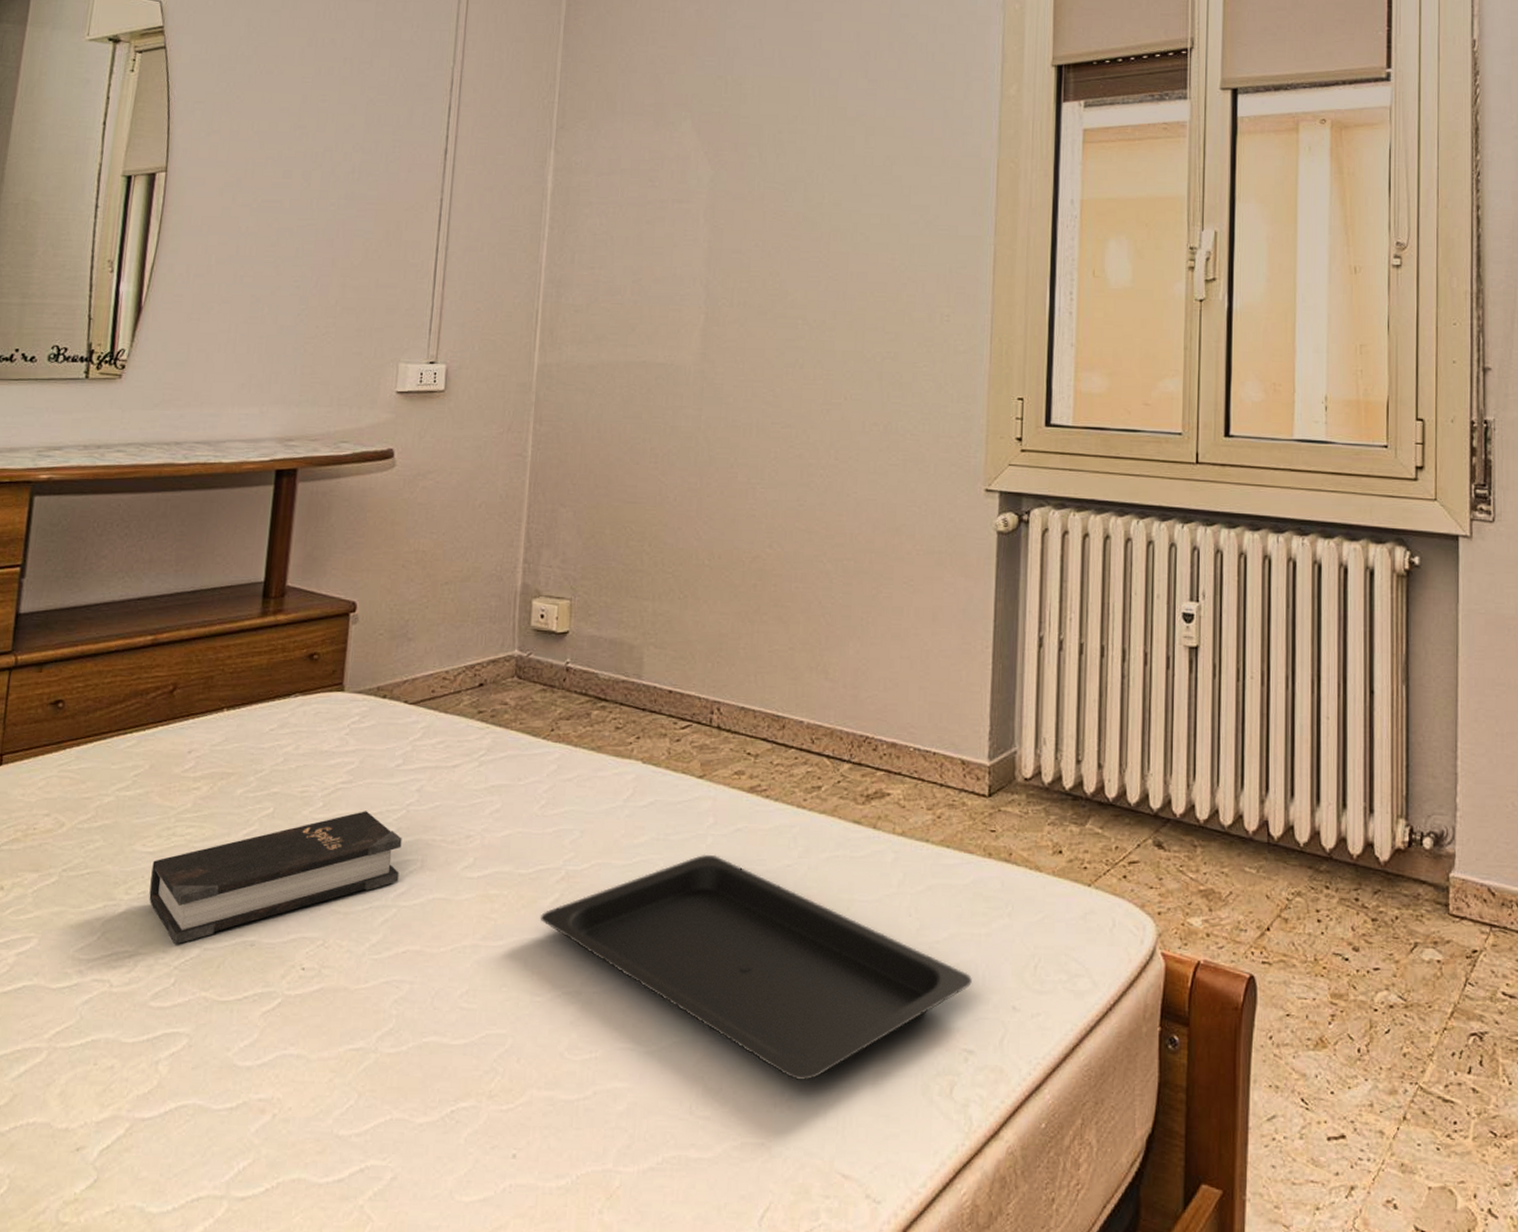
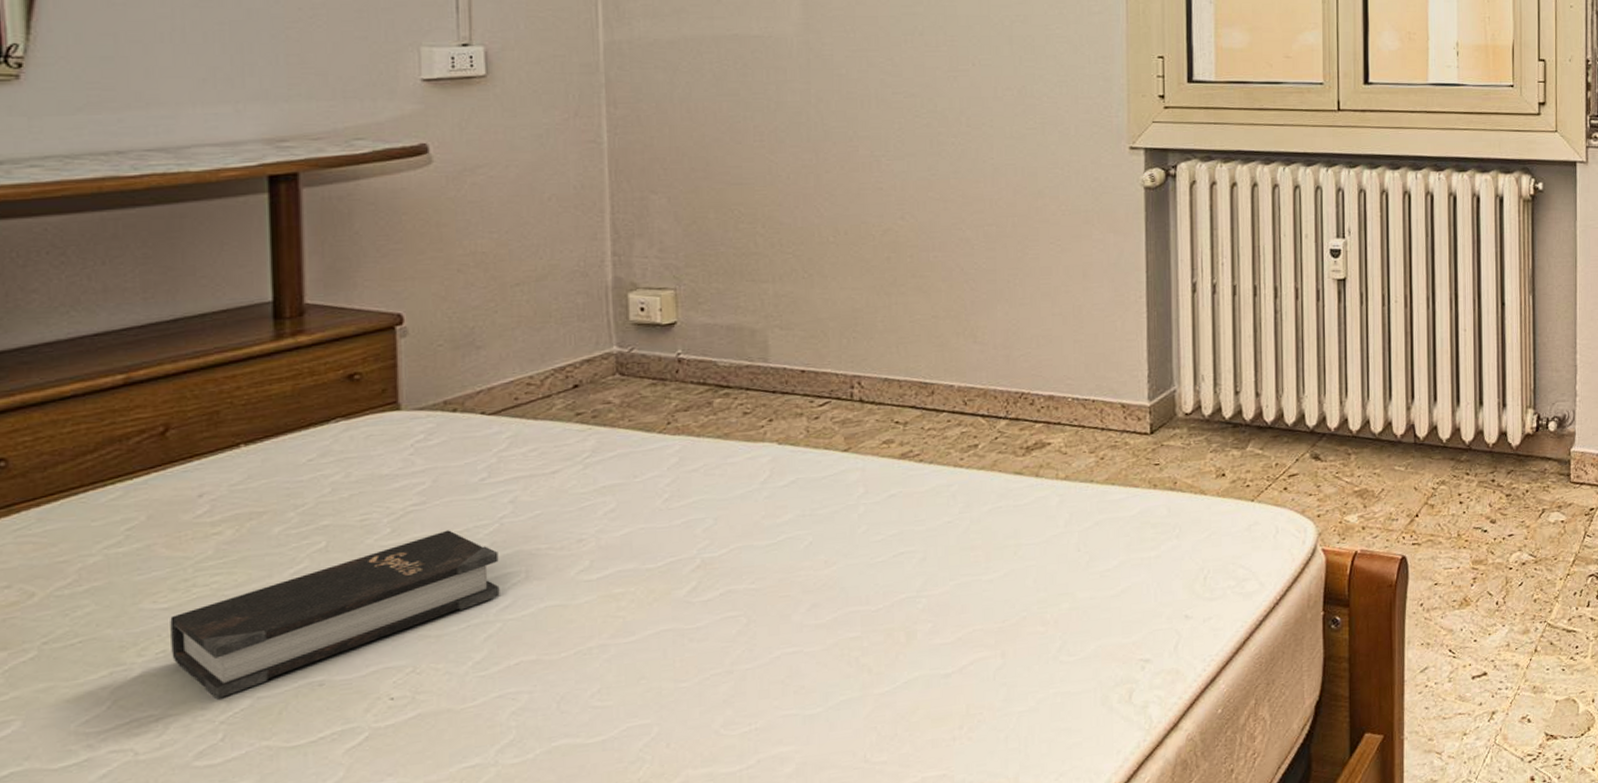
serving tray: present [540,854,972,1082] -> none [676,522,1144,714]

